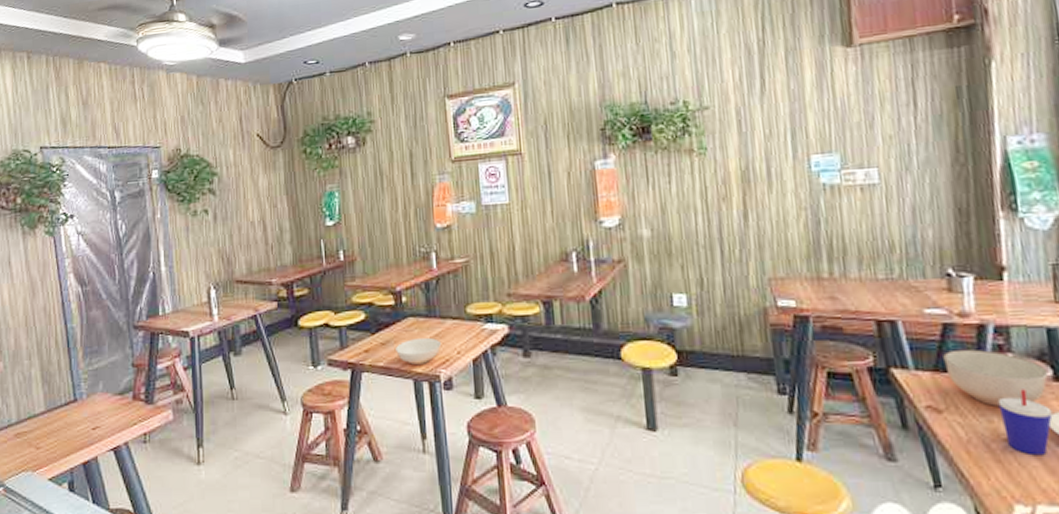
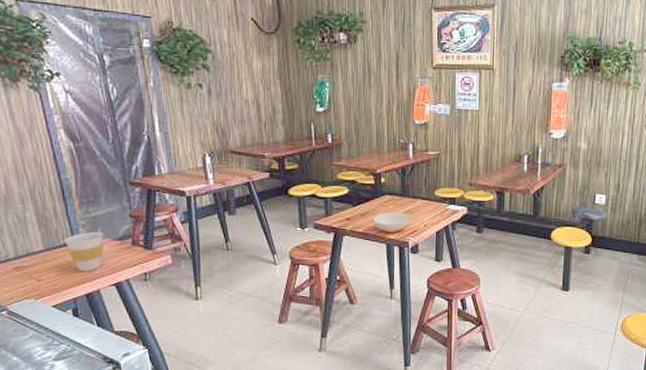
cup: none [65,387,105,436] -> present [63,232,104,272]

